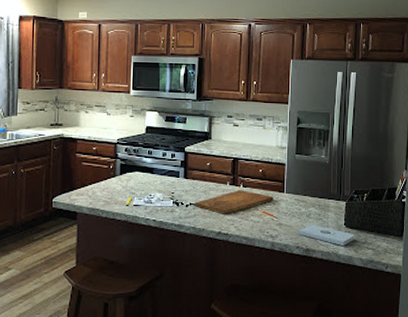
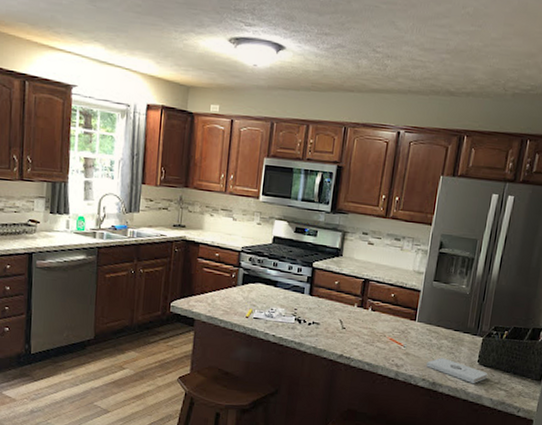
cutting board: present [195,190,274,214] -> none [318,313,404,337]

